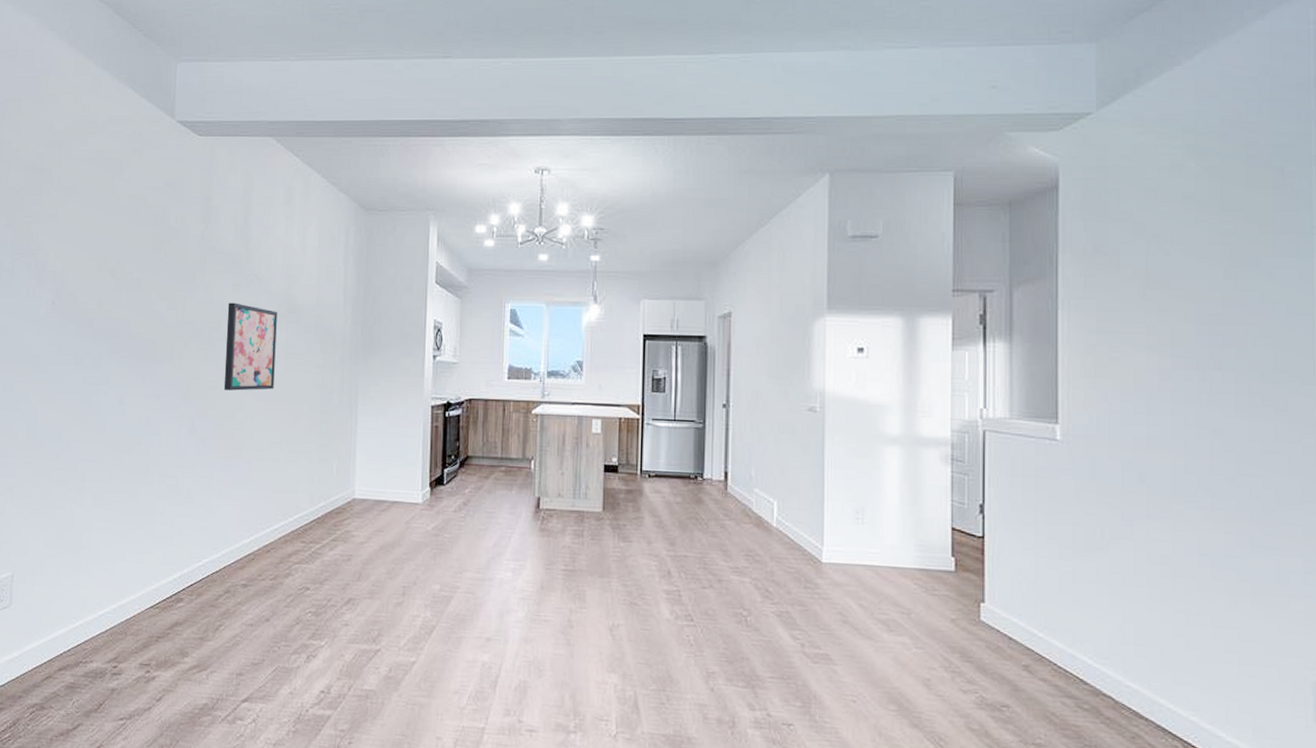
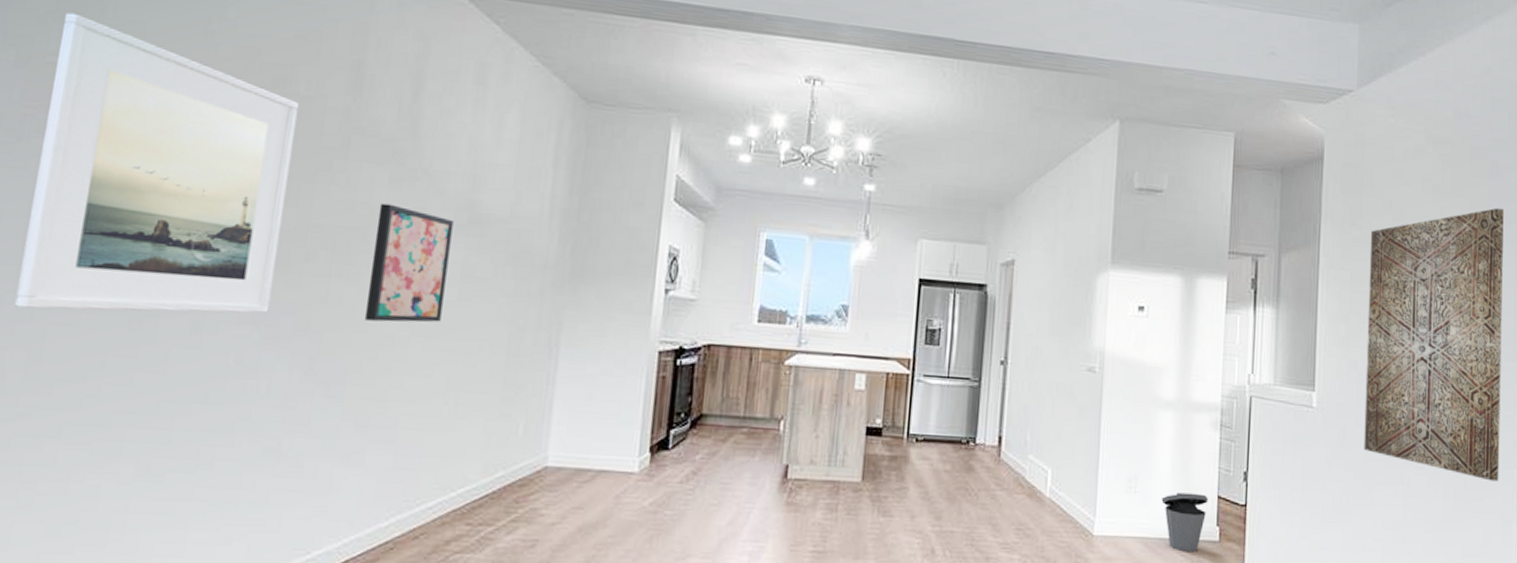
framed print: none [18,186,171,391] -> present [15,12,298,314]
trash can: none [891,524,941,581] -> present [1161,492,1208,552]
wall art: none [1119,219,1297,516] -> present [1364,207,1504,482]

